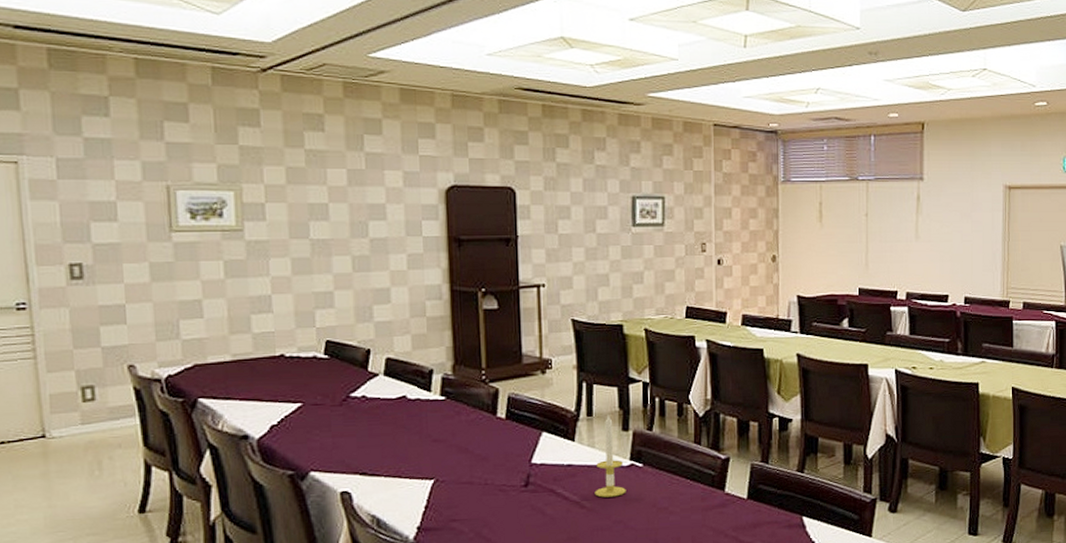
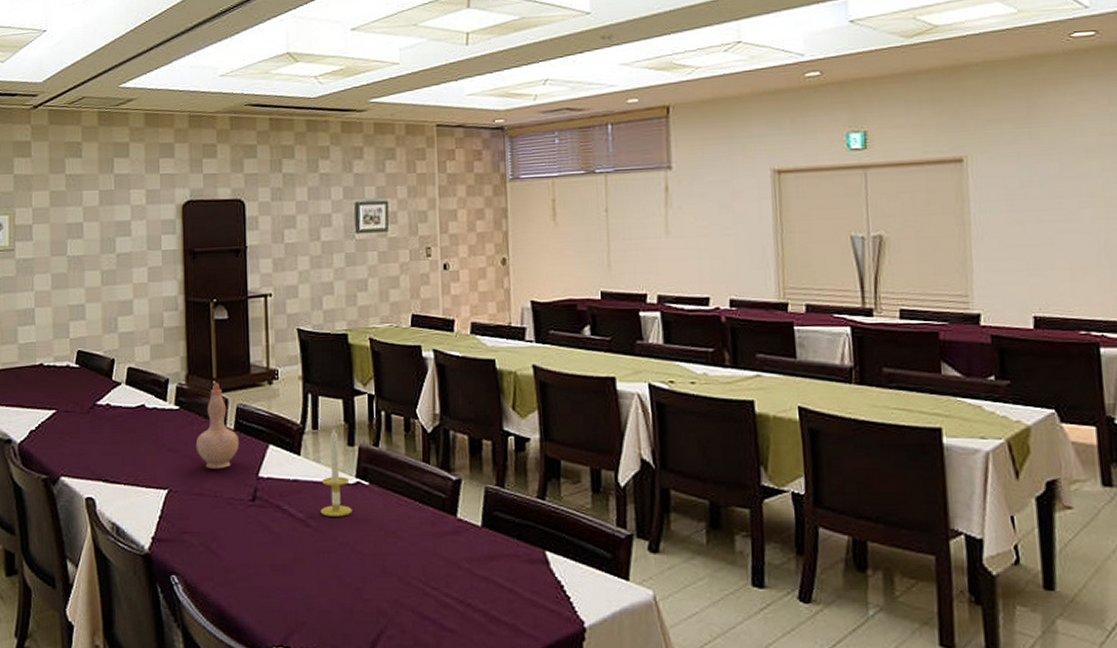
vase: none [464,372,512,458] -> present [195,382,240,470]

